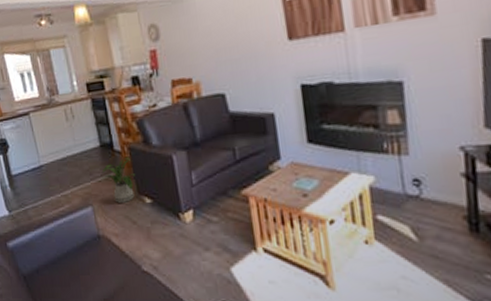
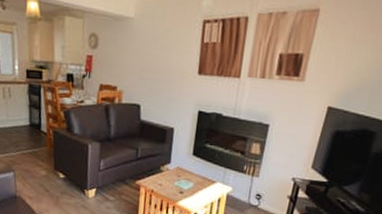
house plant: present [101,156,135,203] -> none [25,138,55,174]

